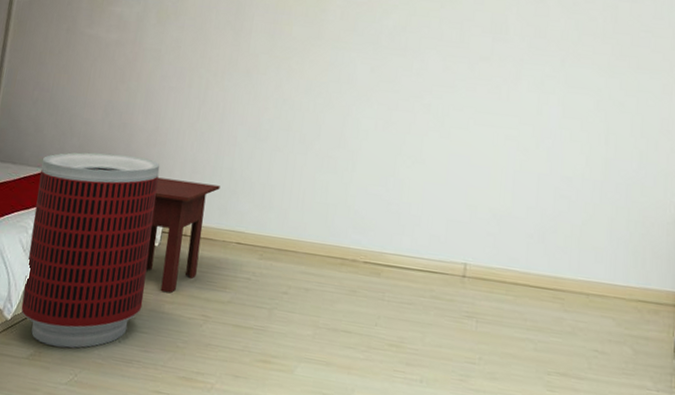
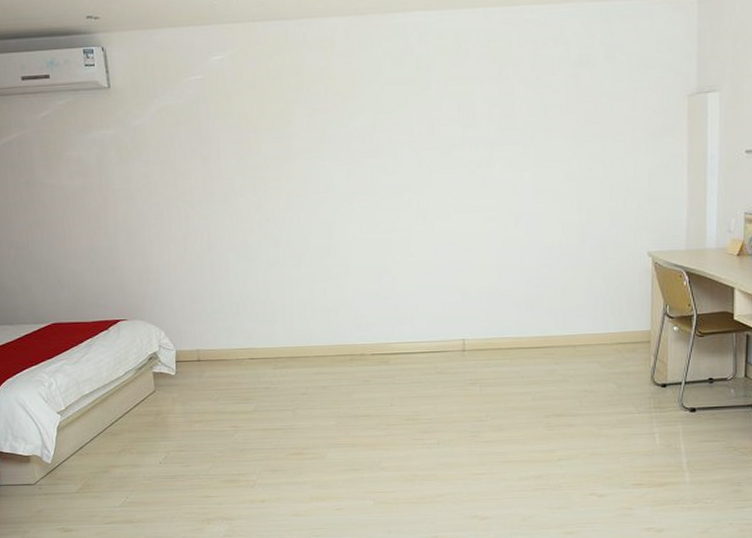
trash can: present [21,152,160,348] -> none [38,297,174,478]
side table: present [146,177,220,292] -> none [159,310,223,413]

